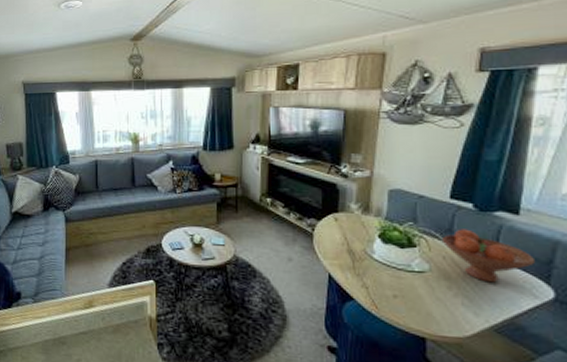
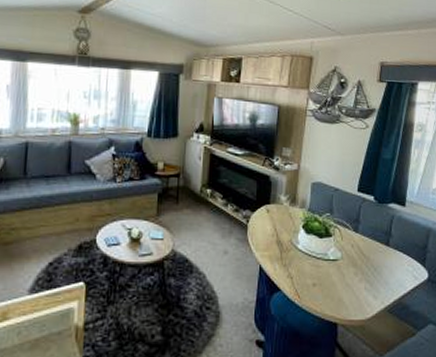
fruit bowl: present [441,229,535,283] -> none [350,219,415,267]

